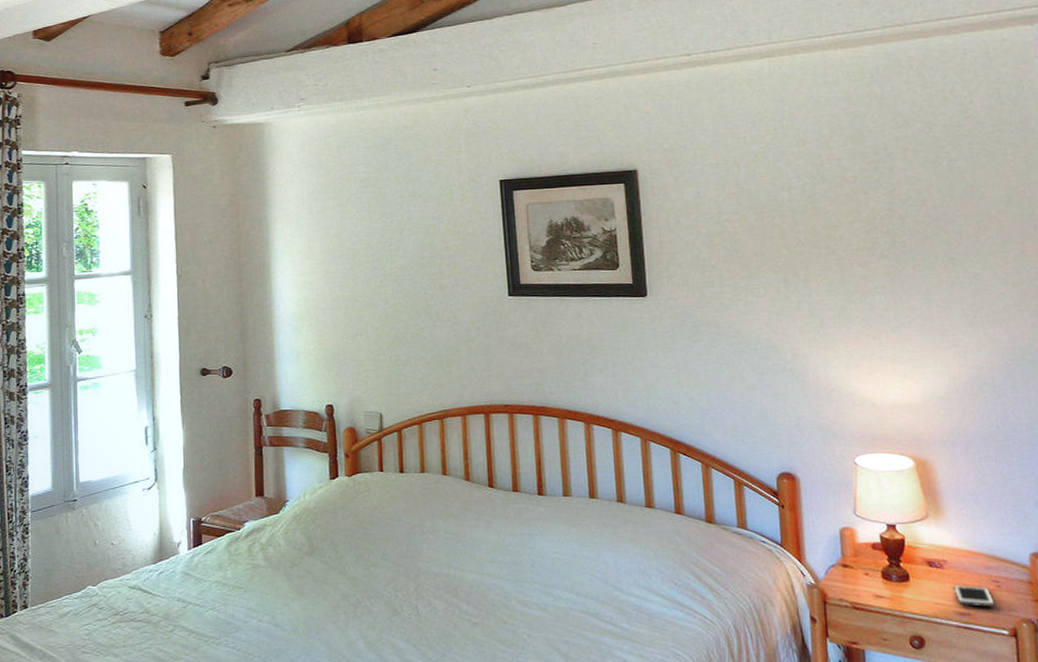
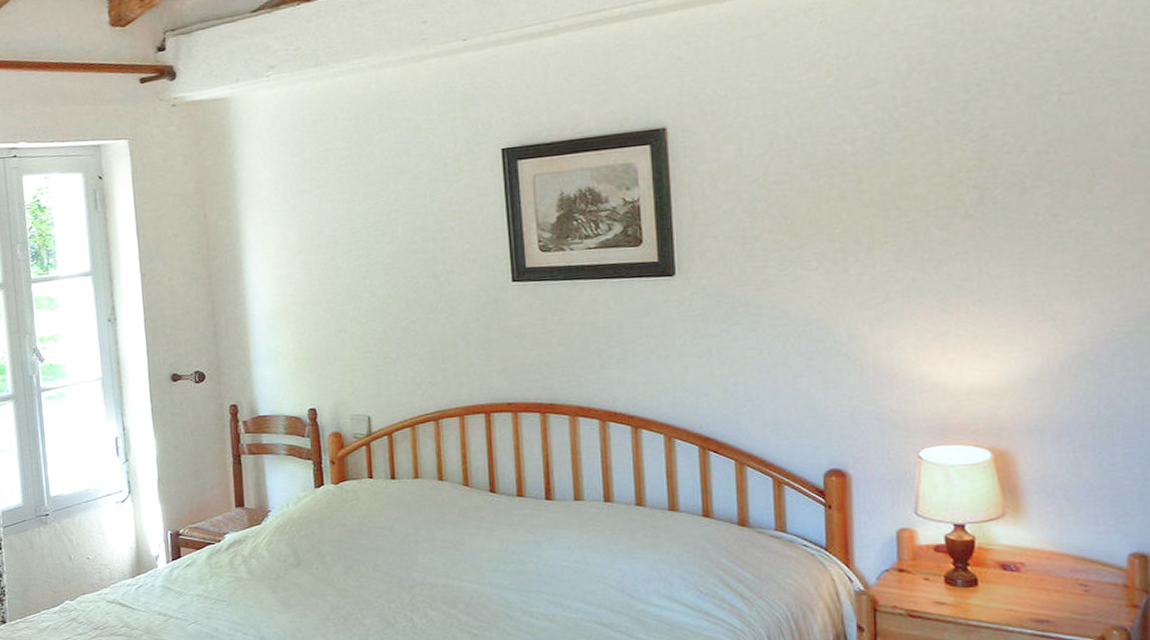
cell phone: present [954,585,995,607] -> none [1031,590,1080,613]

